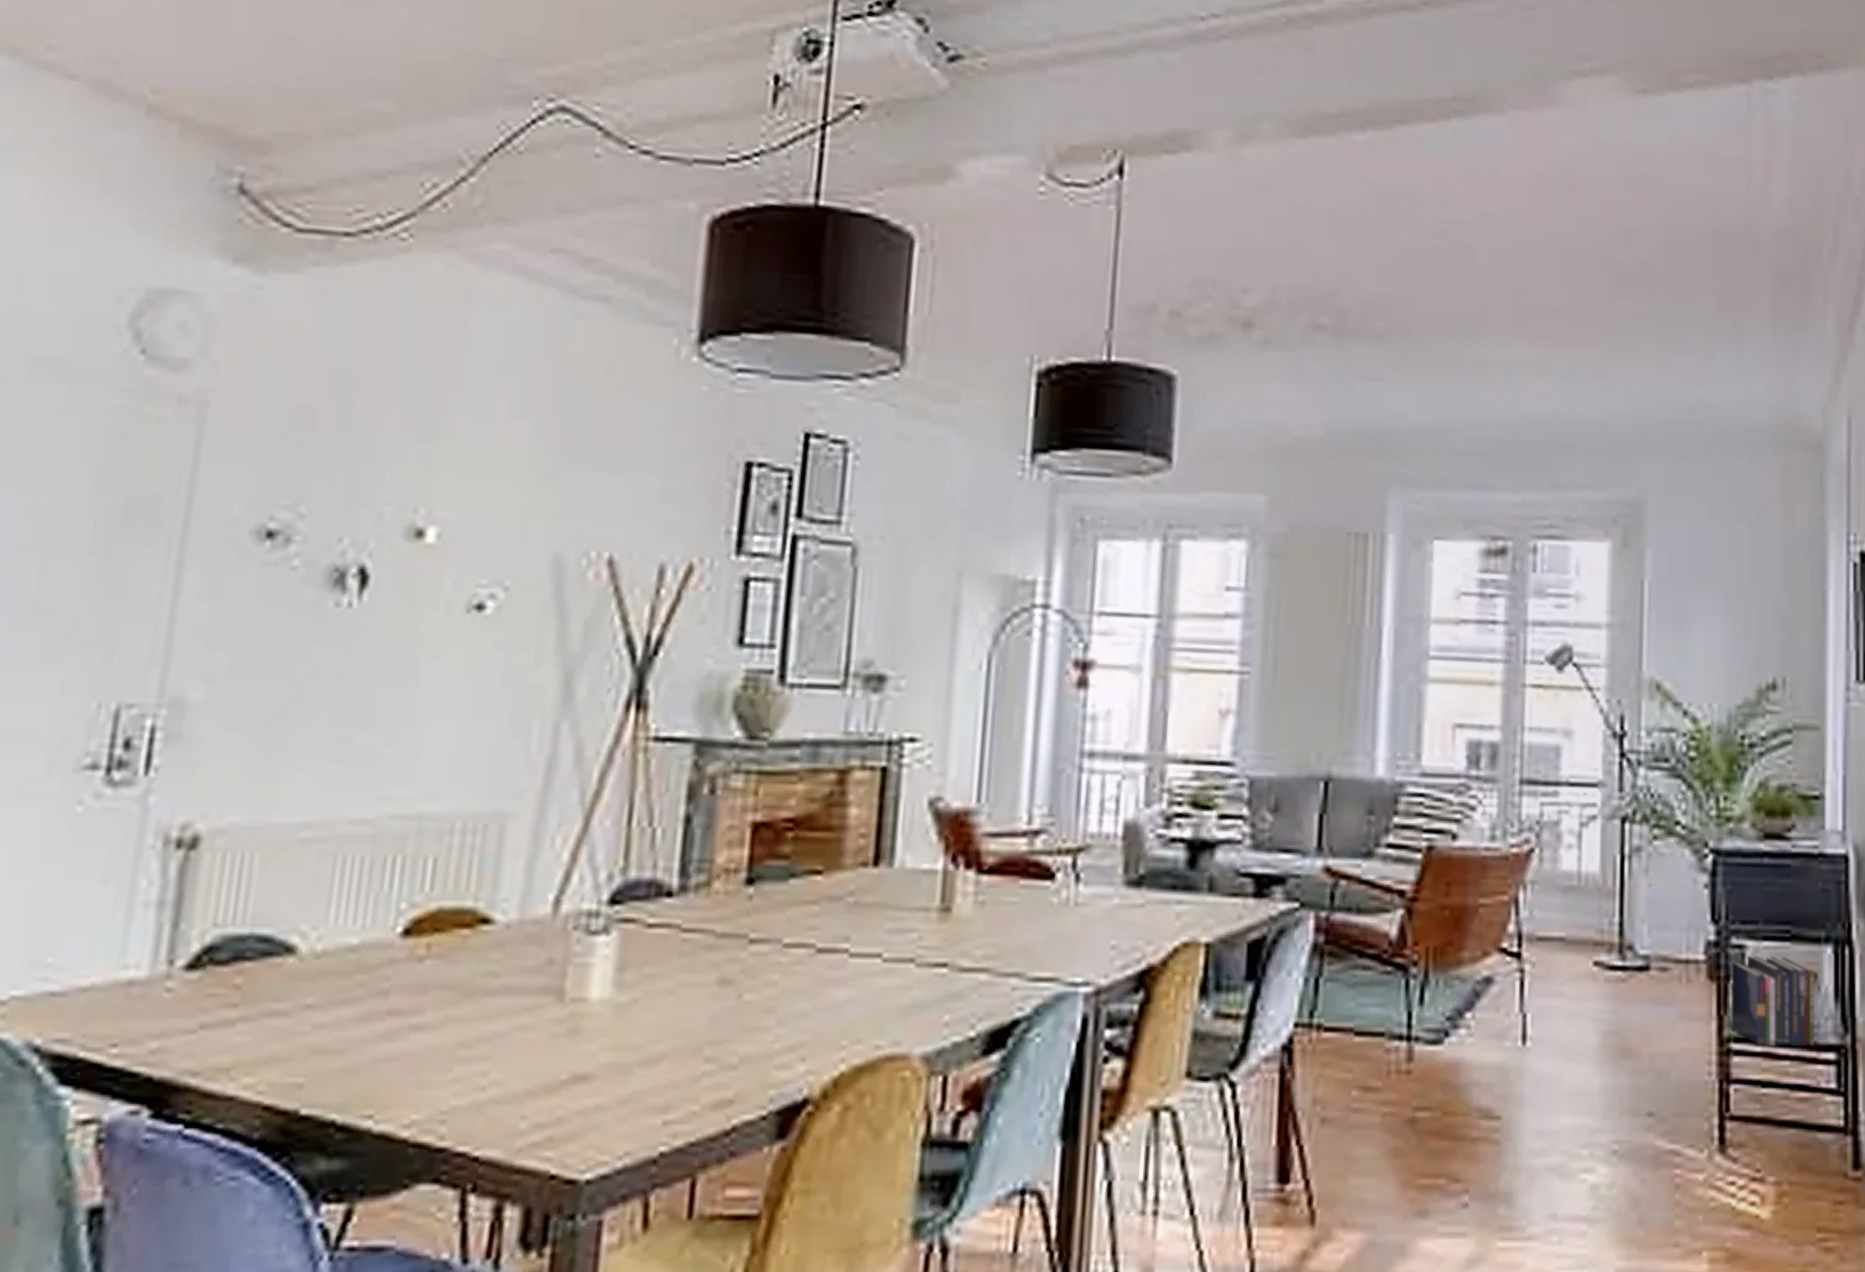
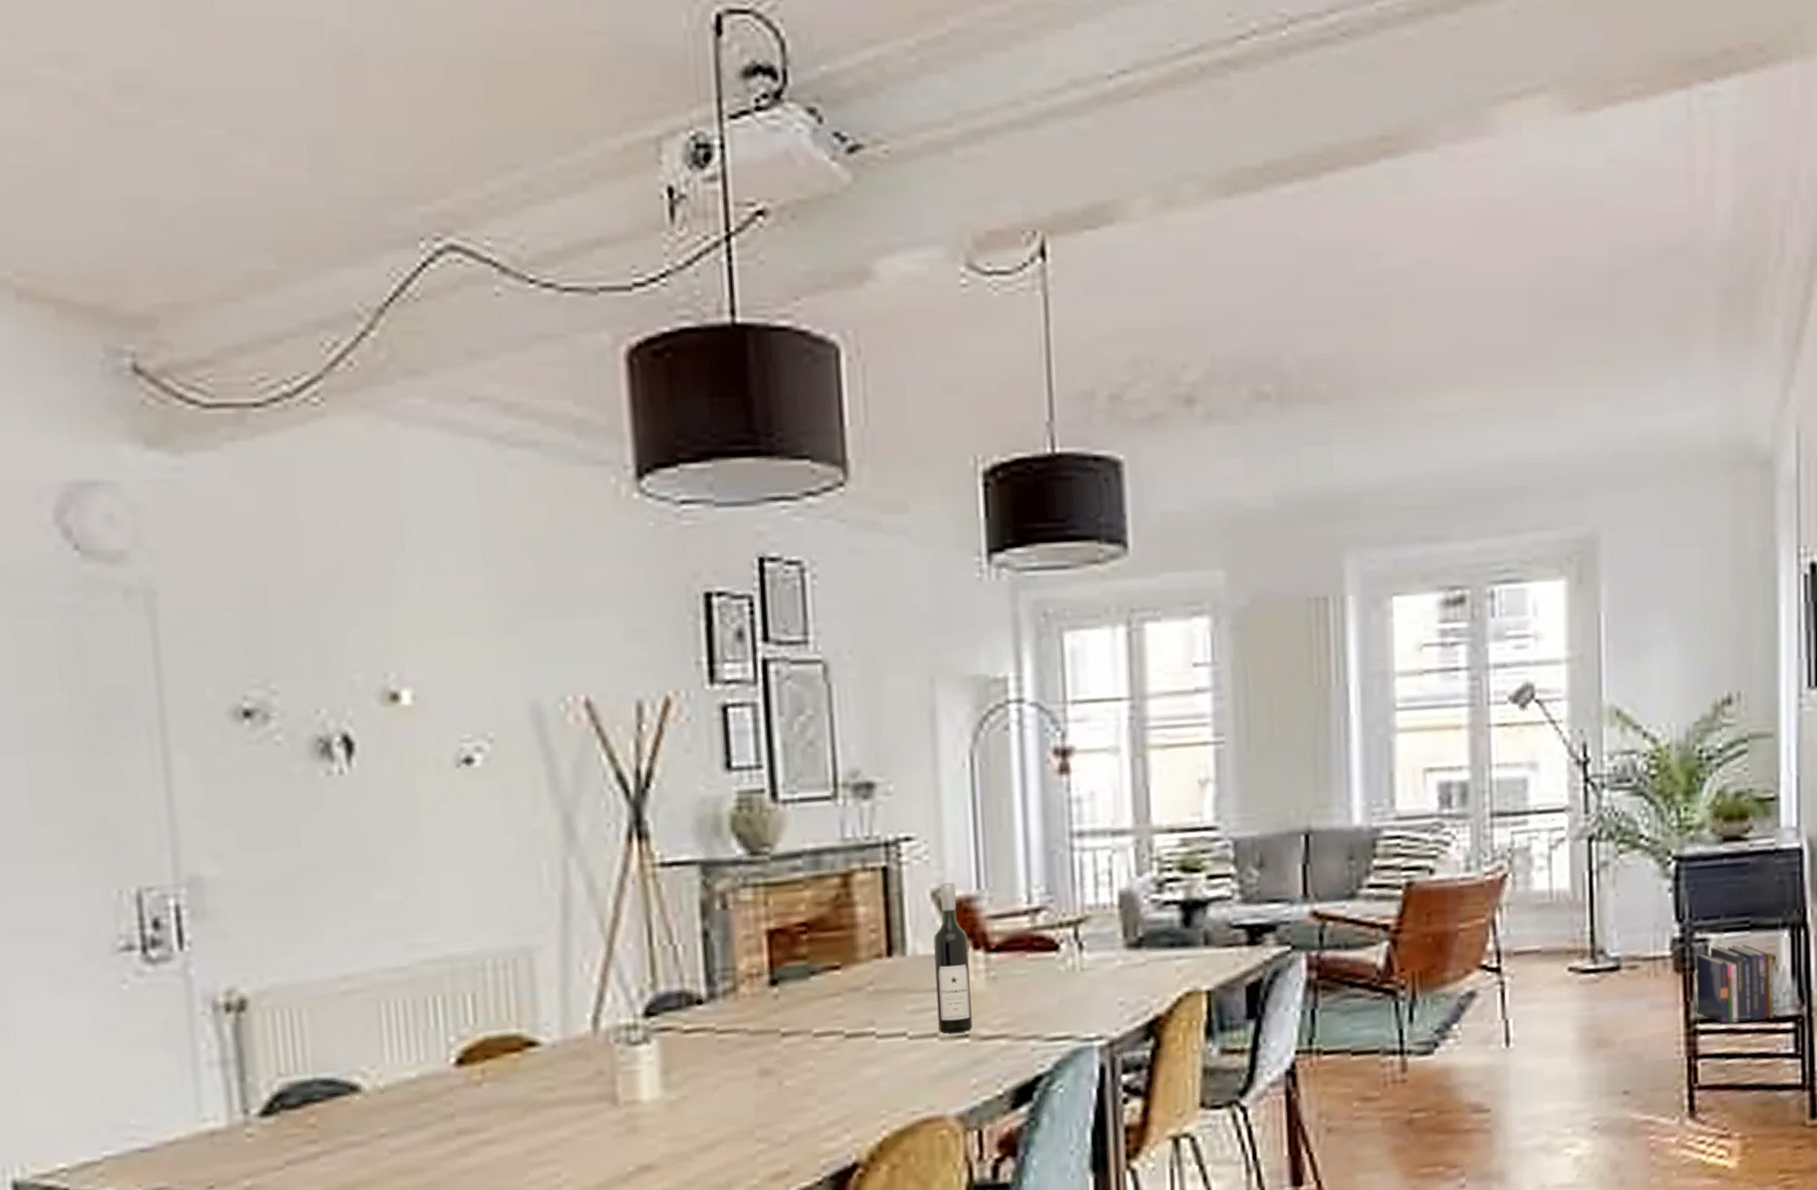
bottle: none [916,791,960,960] -> present [933,882,973,1034]

